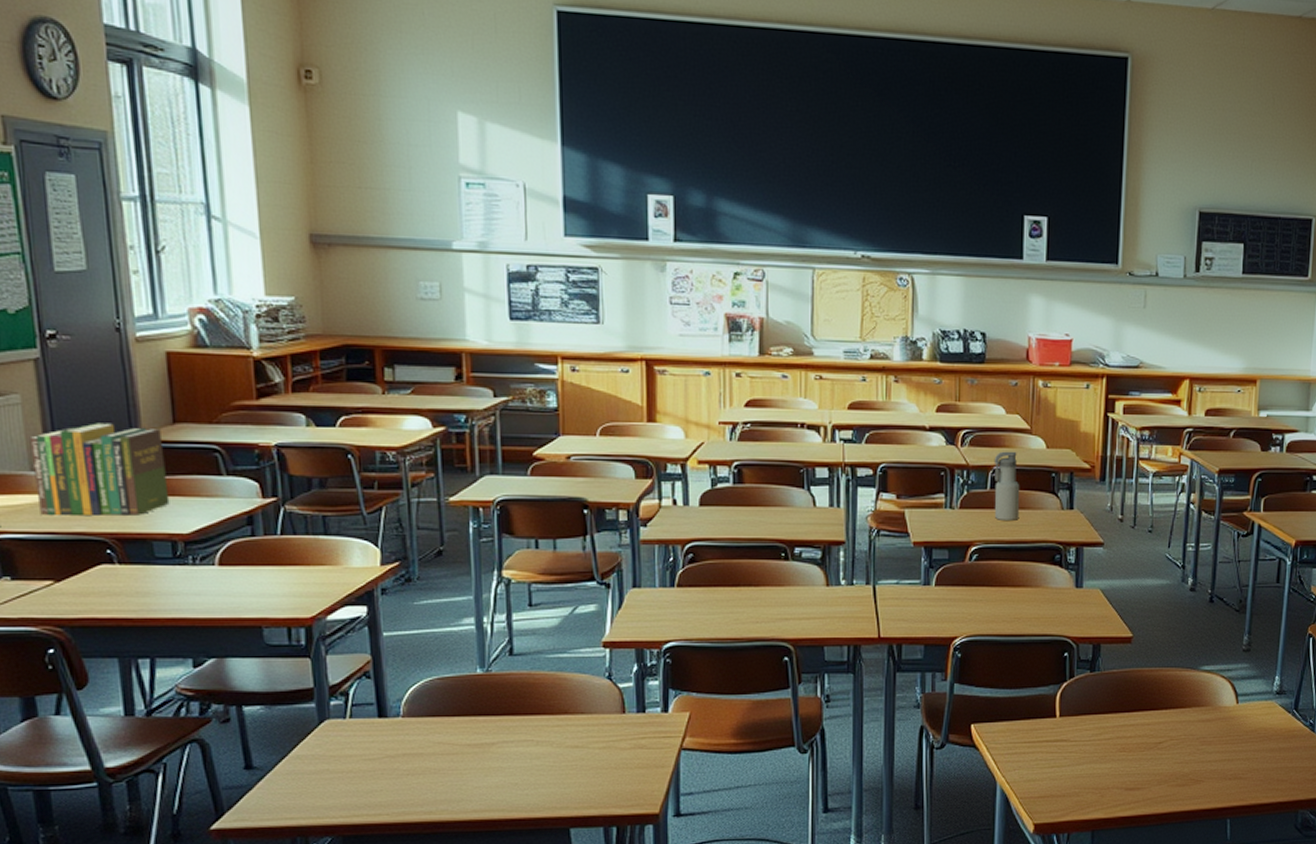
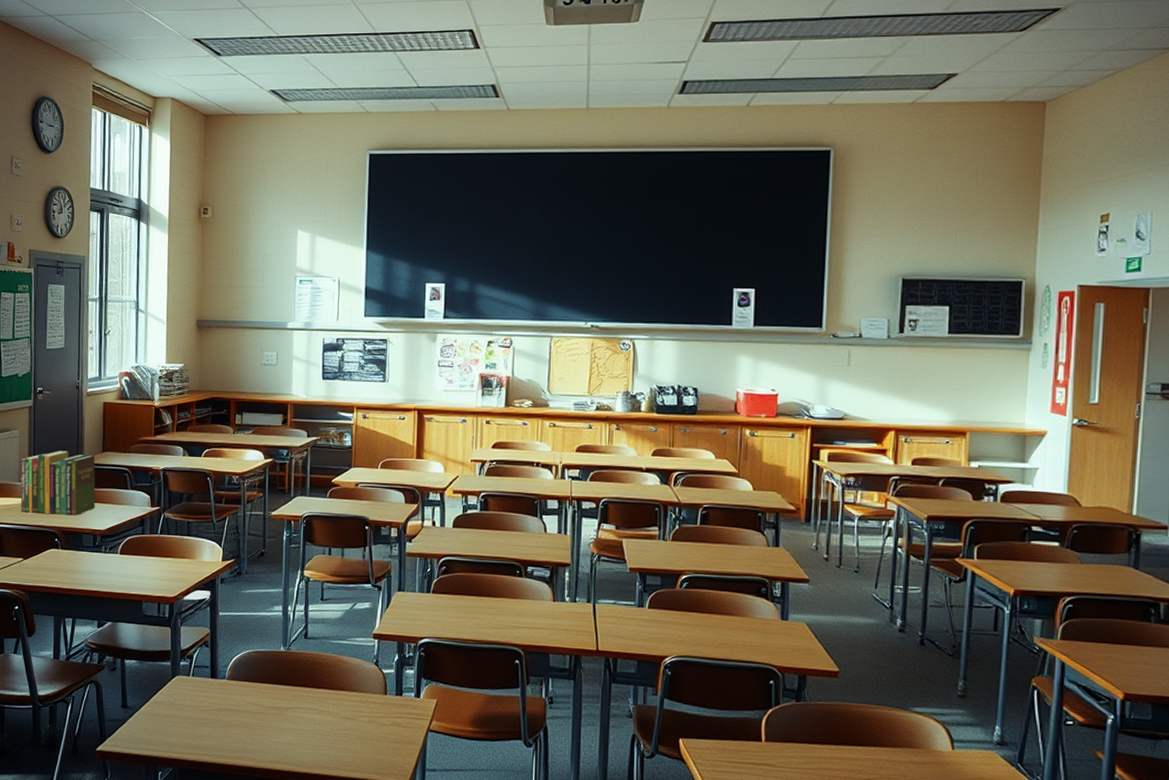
water bottle: present [994,451,1020,522] -> none [703,491,728,555]

